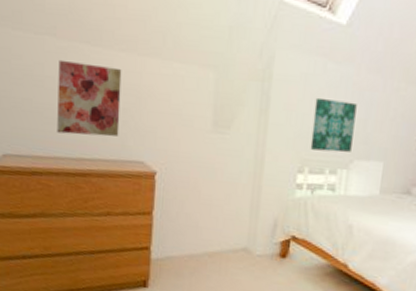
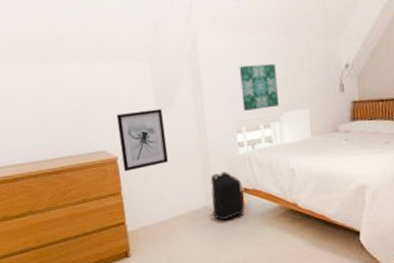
wall art: present [57,59,122,137] -> none [19,77,81,142]
wall art: none [161,123,218,191] -> present [117,108,168,172]
backpack: none [251,213,292,268] -> present [210,172,245,221]

